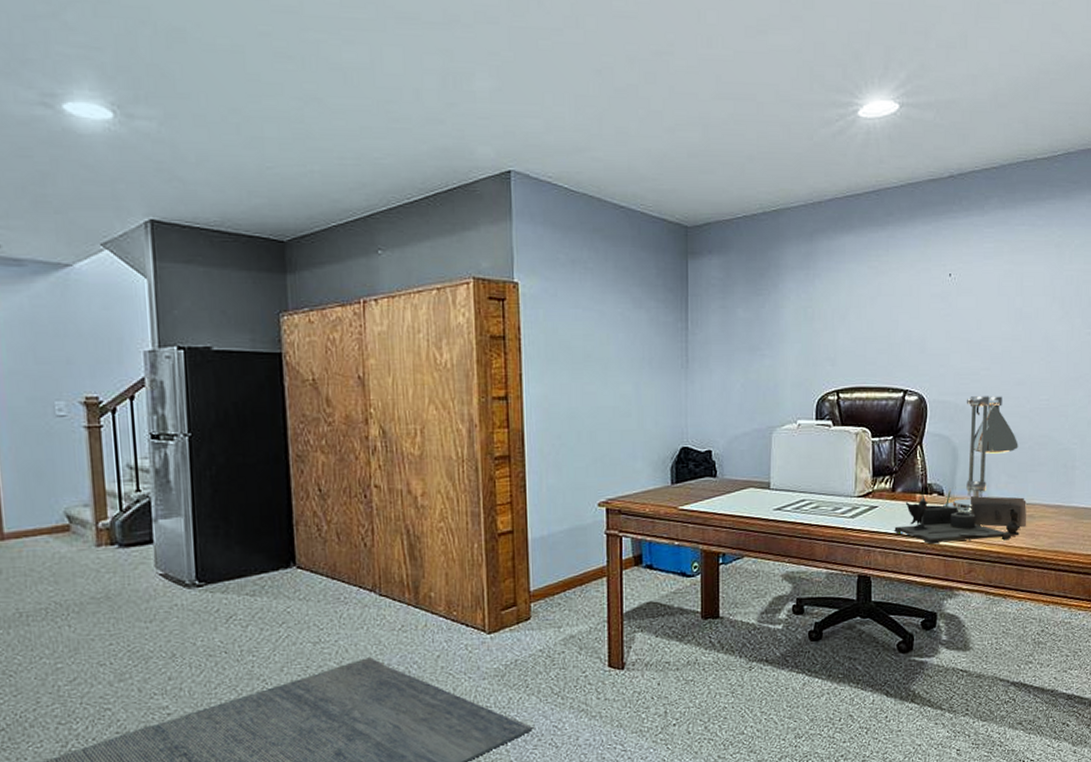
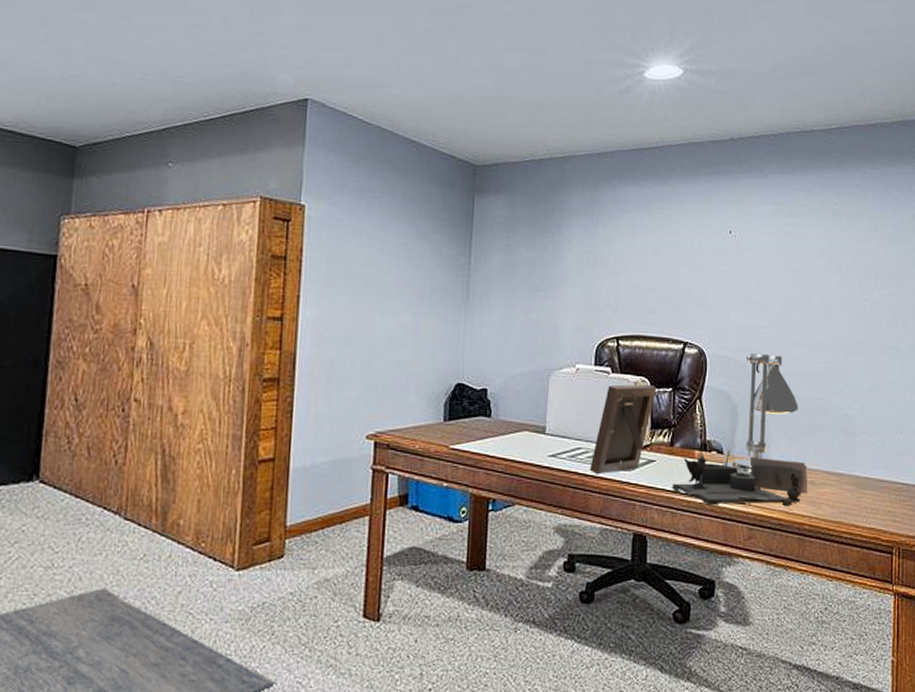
picture frame: none [814,434,877,524] -> present [590,384,656,475]

